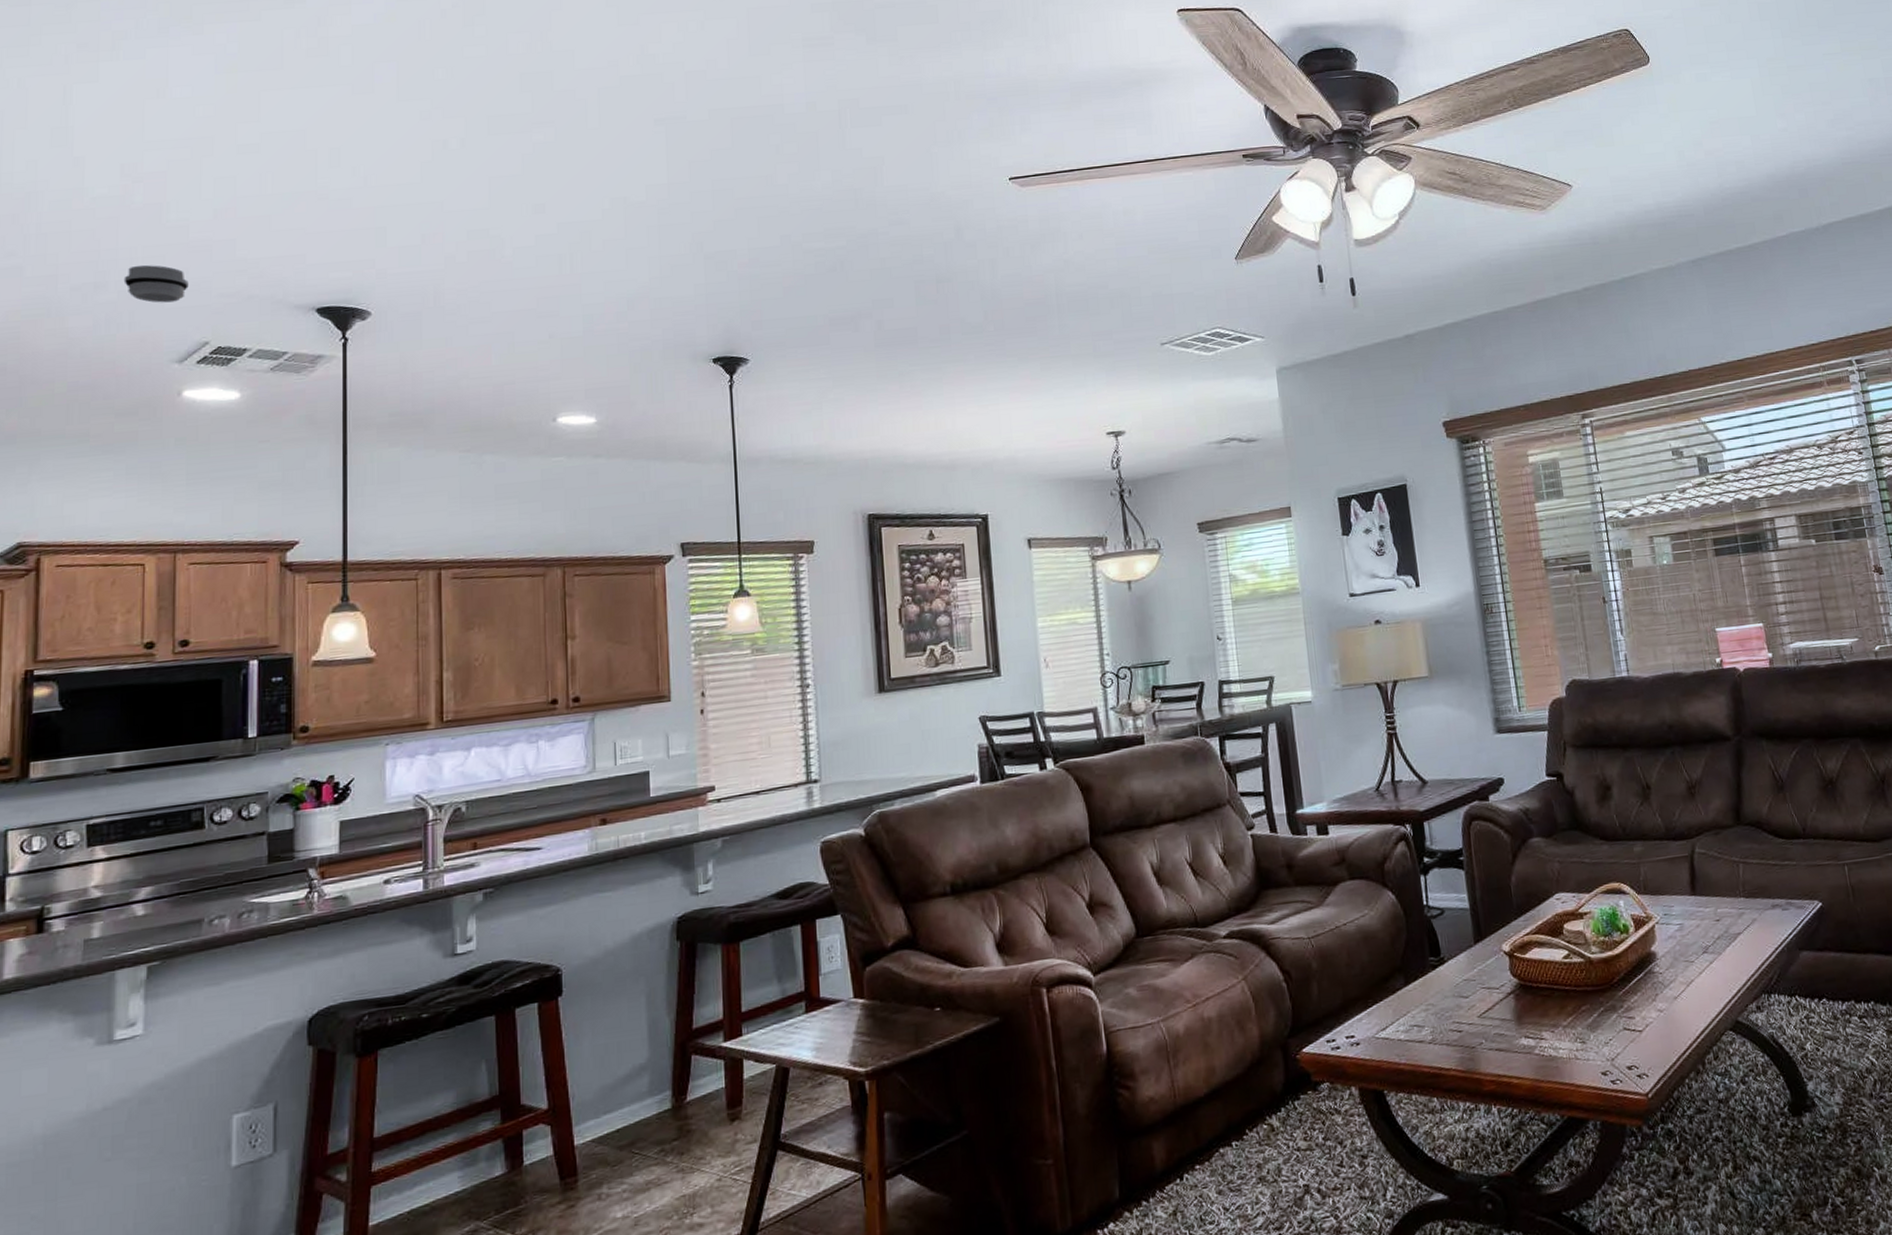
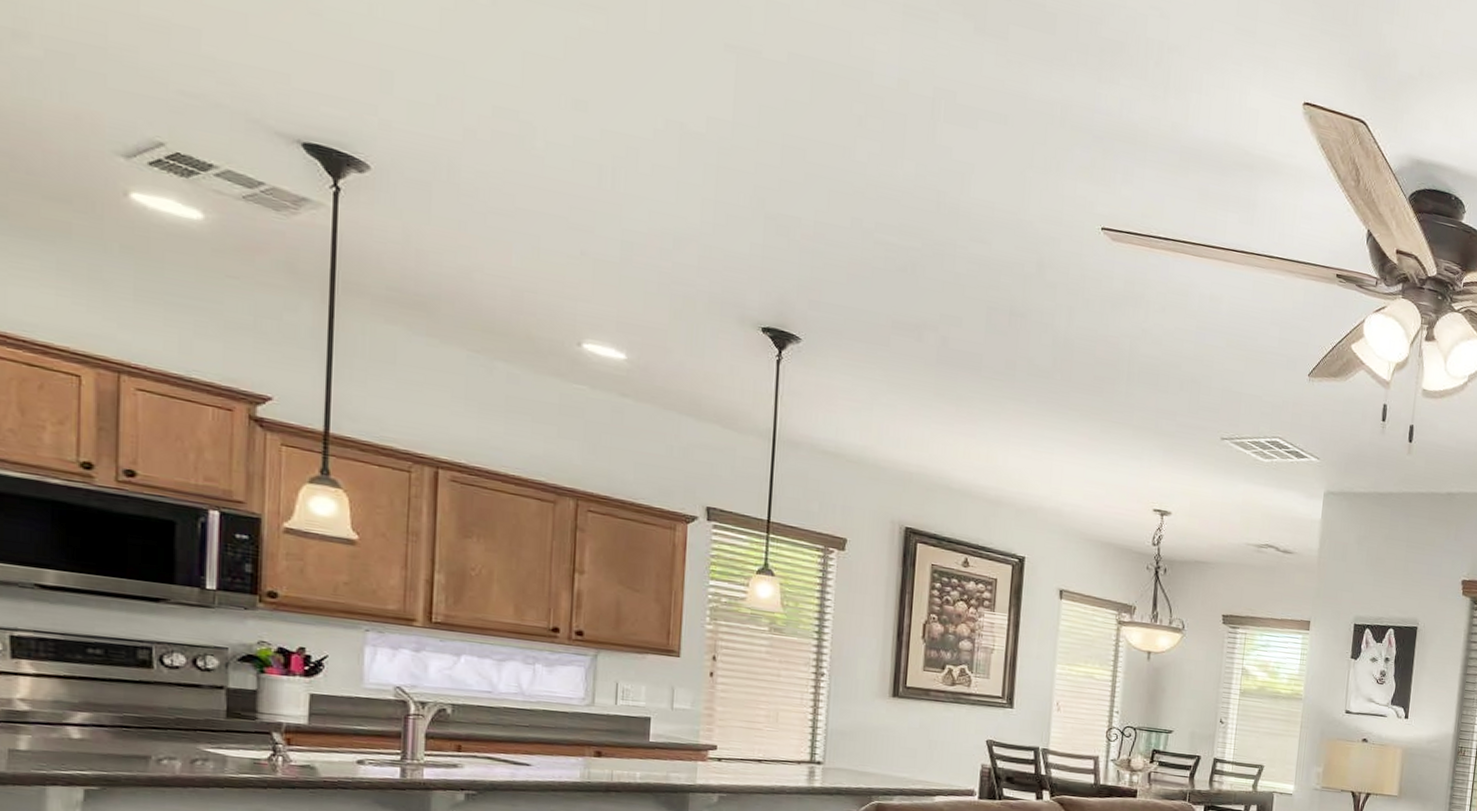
smoke detector: present [123,264,189,303] -> none [52,23,139,84]

